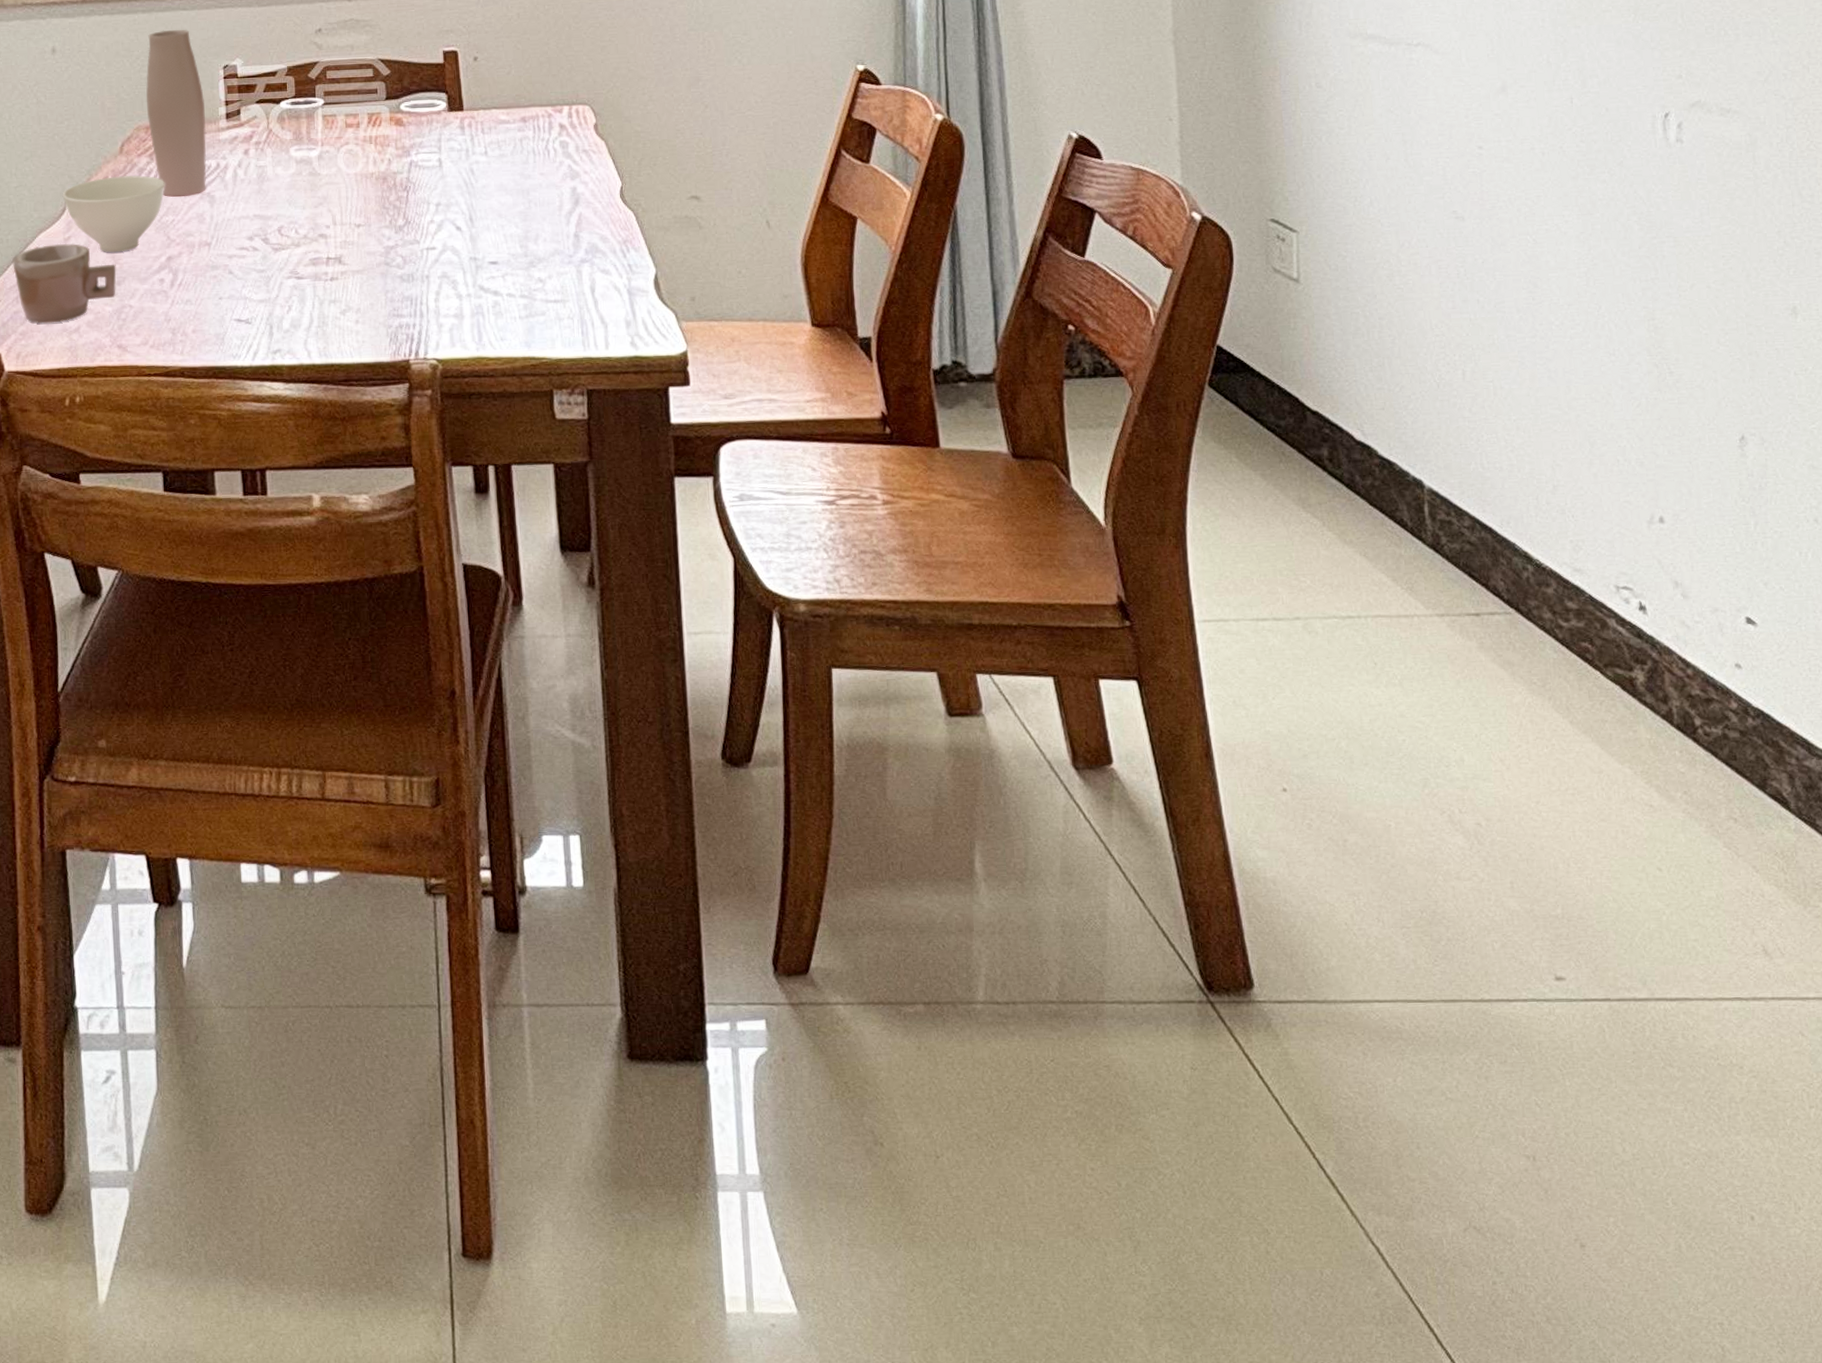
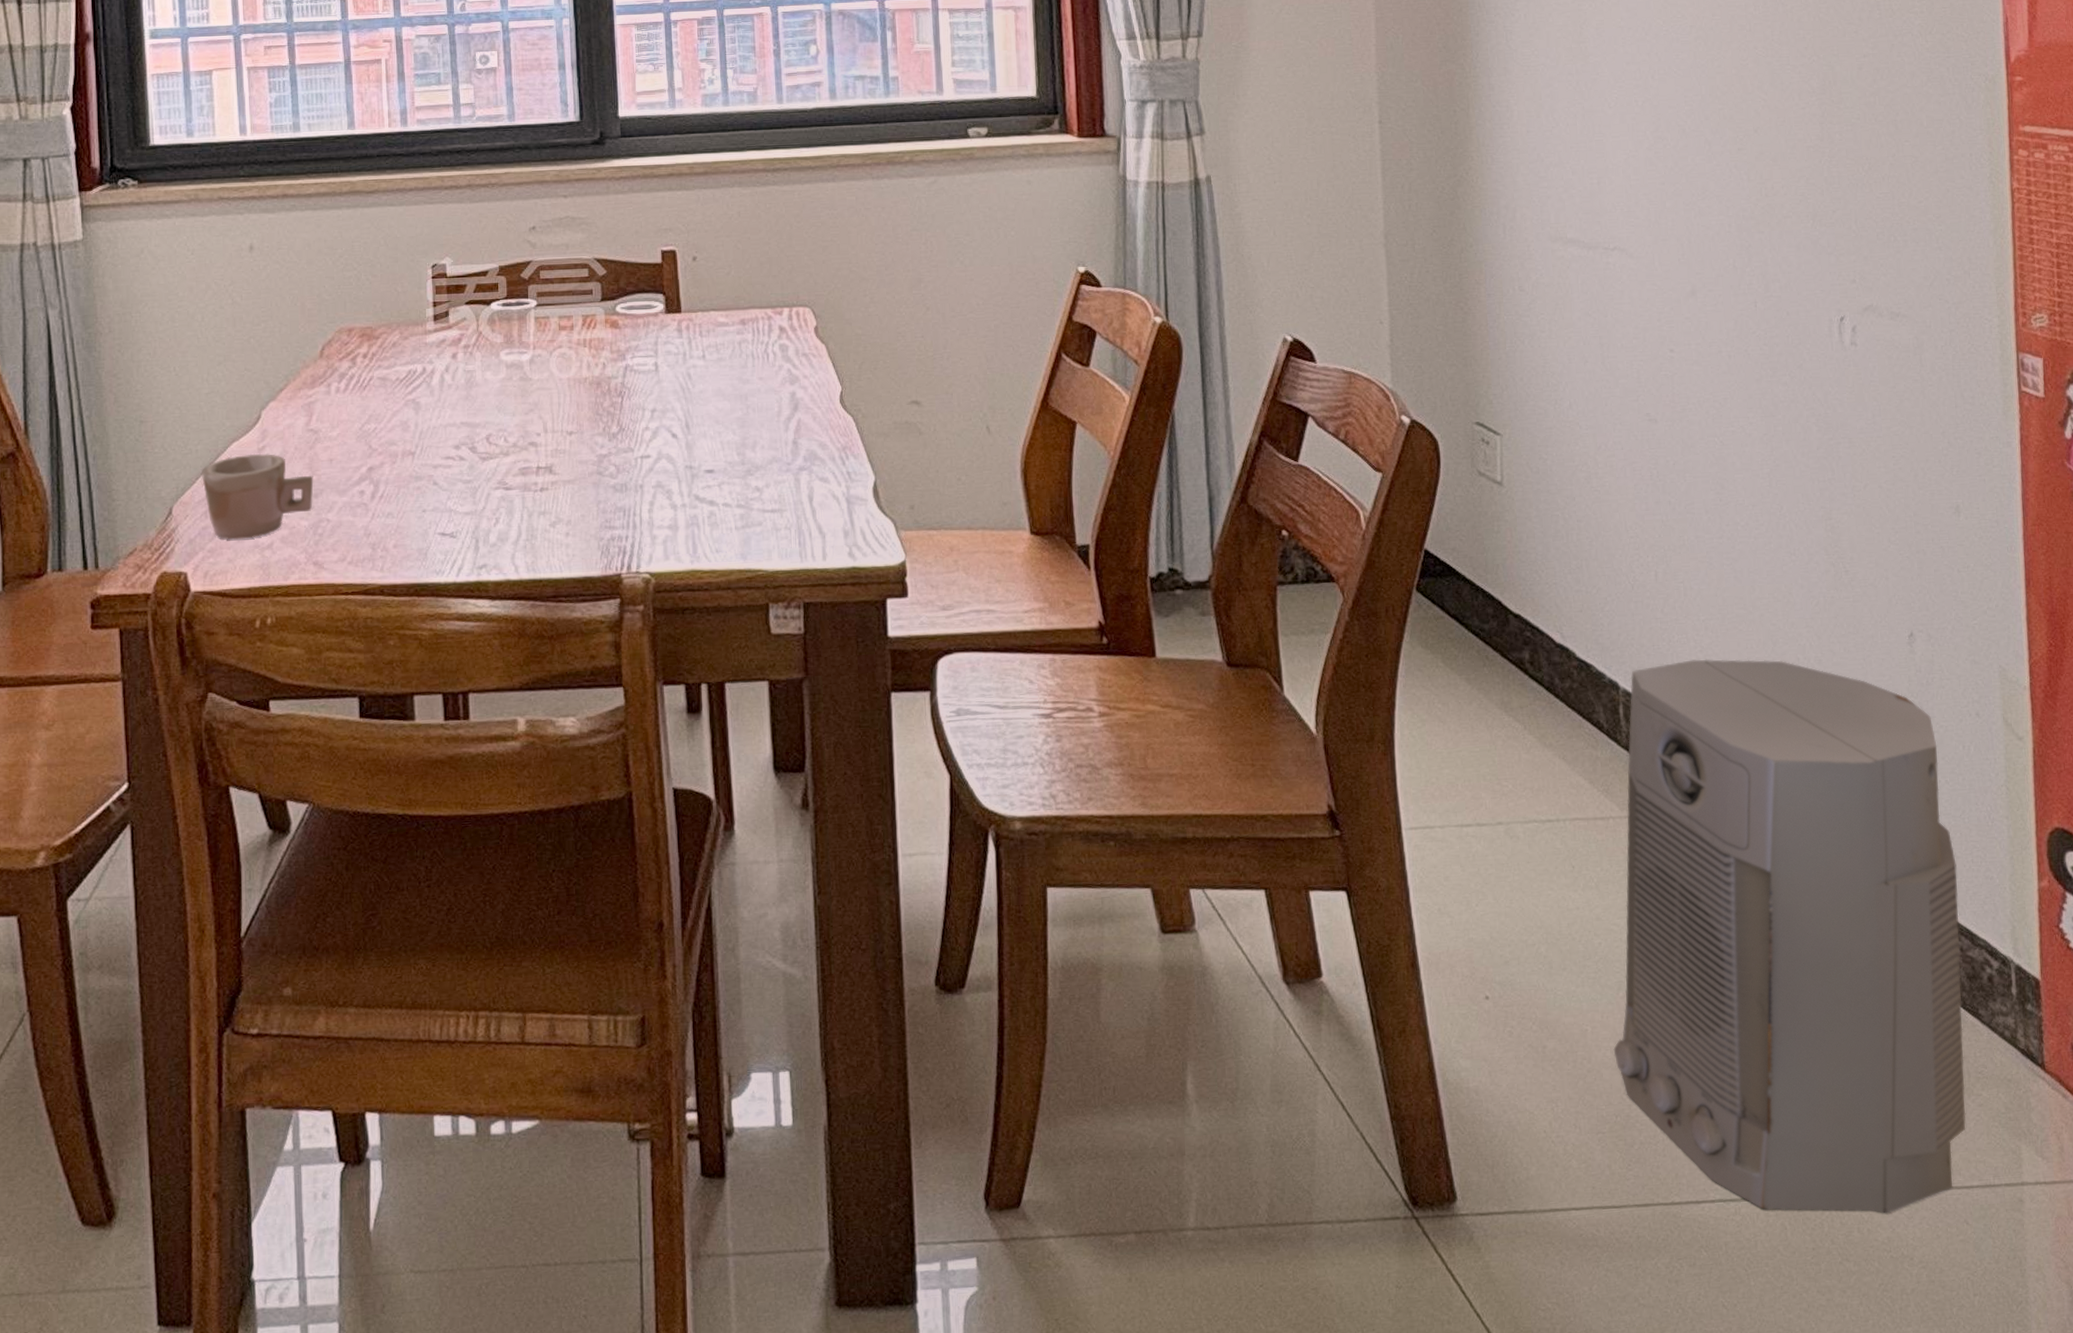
bowl: present [62,175,166,253] -> none [257,381,369,464]
vase: present [146,29,207,198] -> none [349,226,412,405]
air purifier: none [1418,459,1802,1020] -> present [1613,659,1966,1213]

